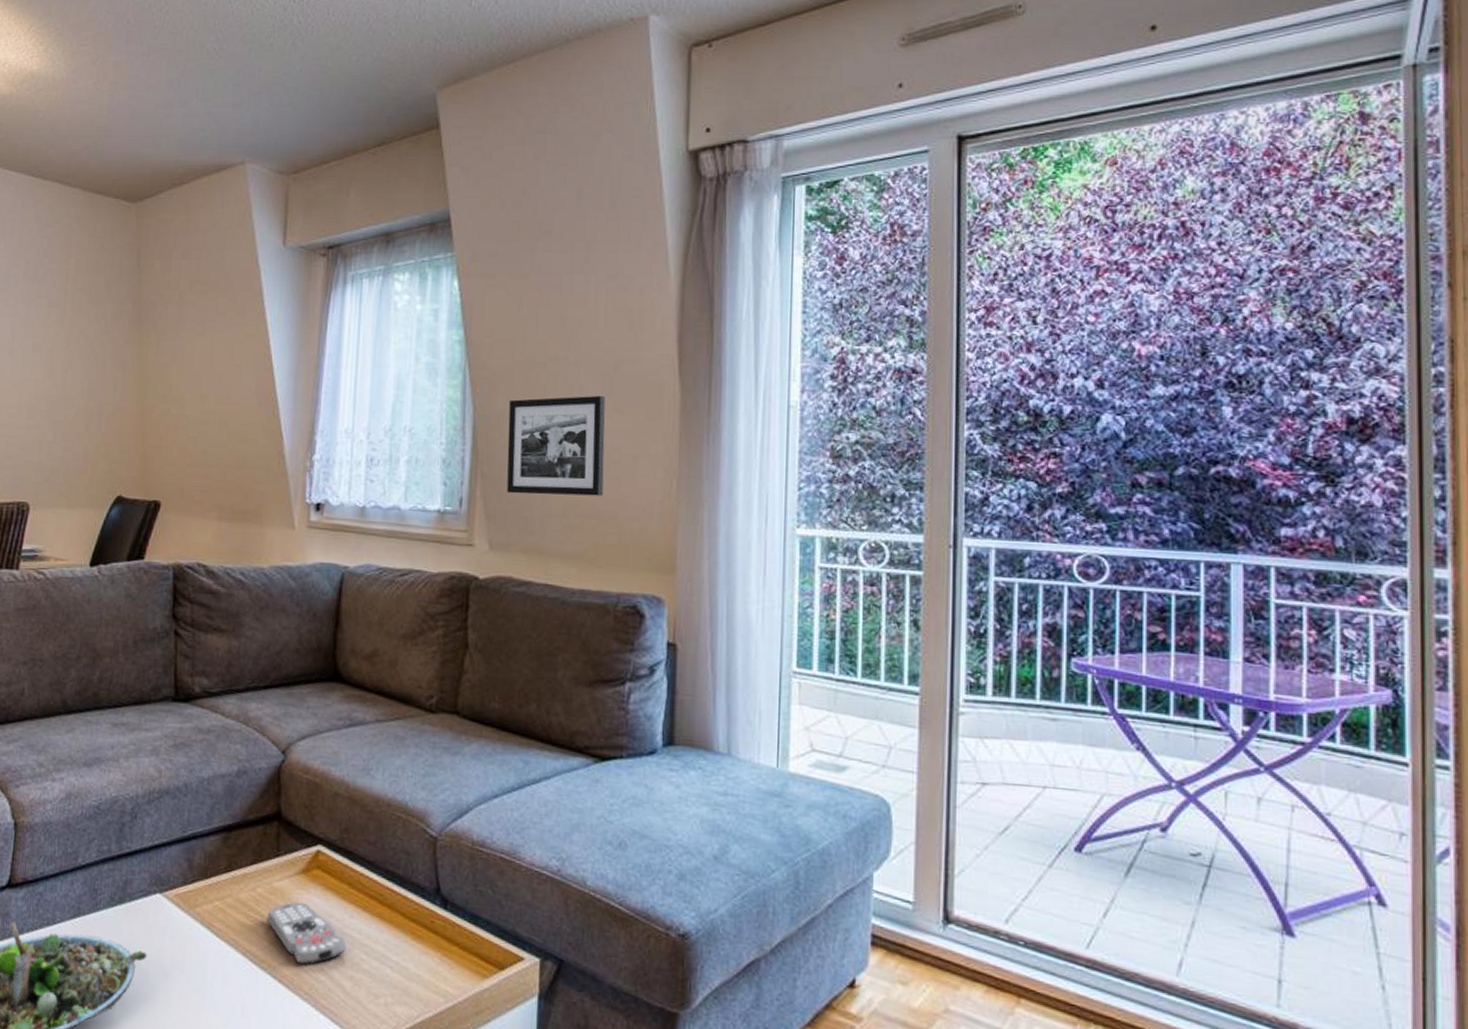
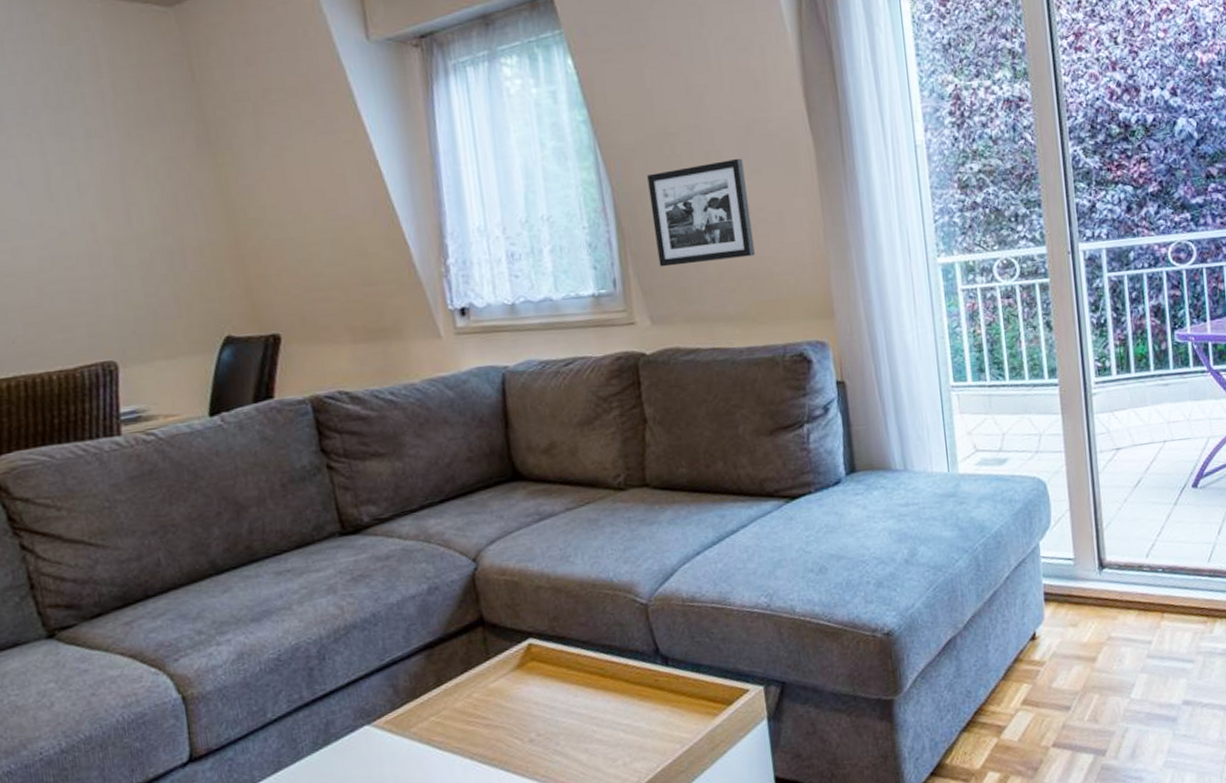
remote control: present [267,902,347,966] -> none [488,695,576,753]

